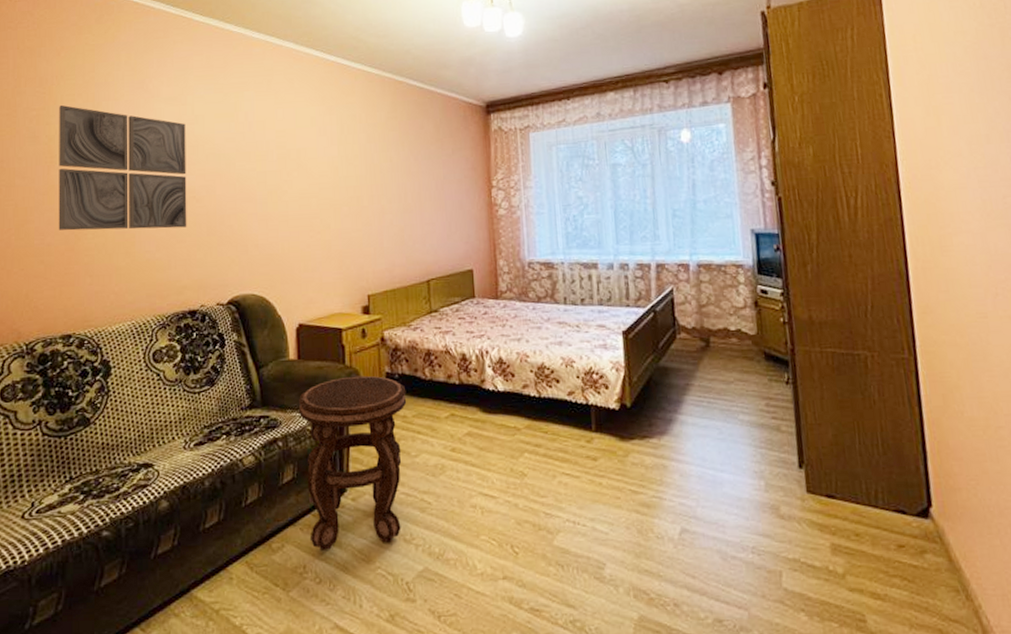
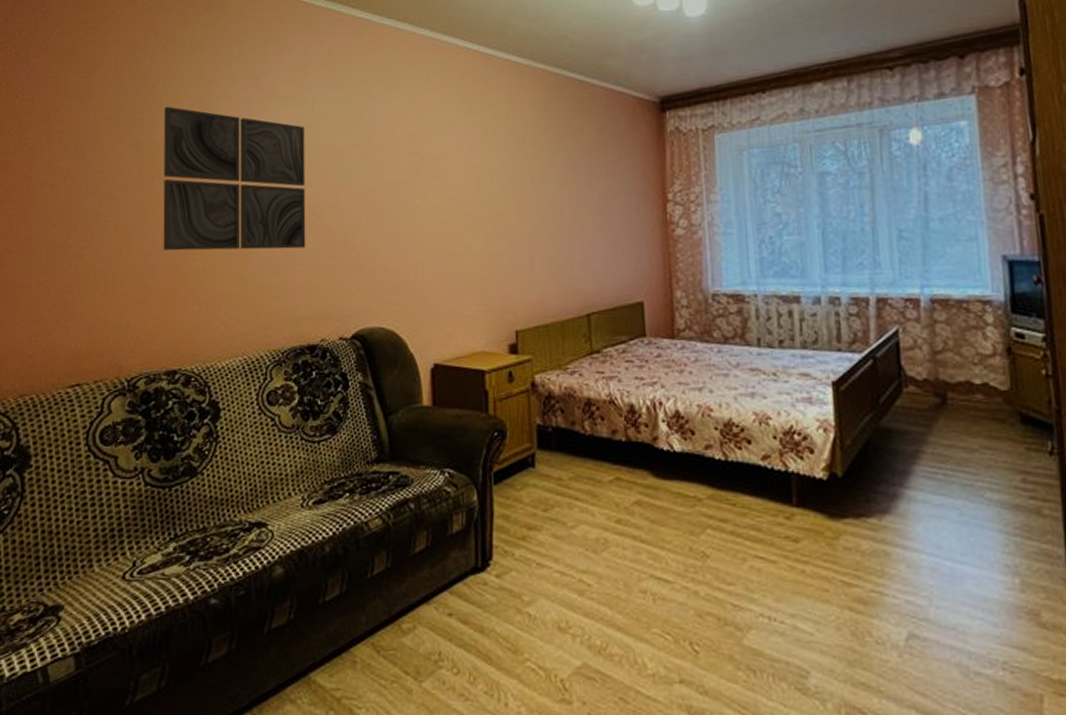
side table: present [298,375,407,552] -> none [432,427,562,637]

